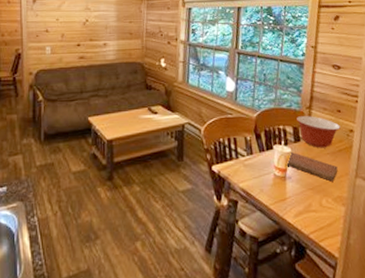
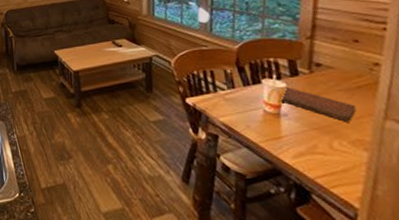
mixing bowl: present [297,116,341,148] -> none [293,47,359,84]

